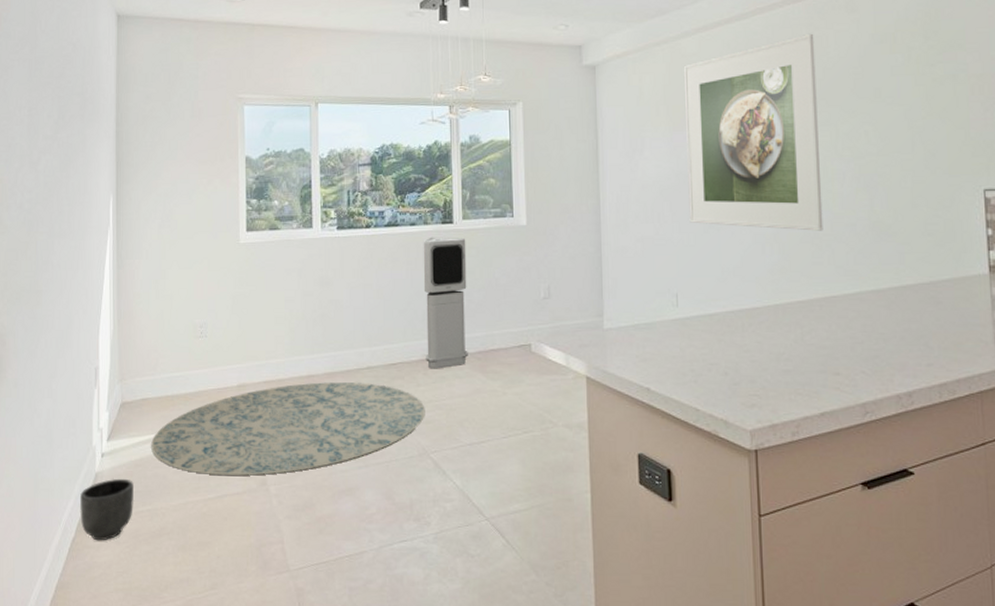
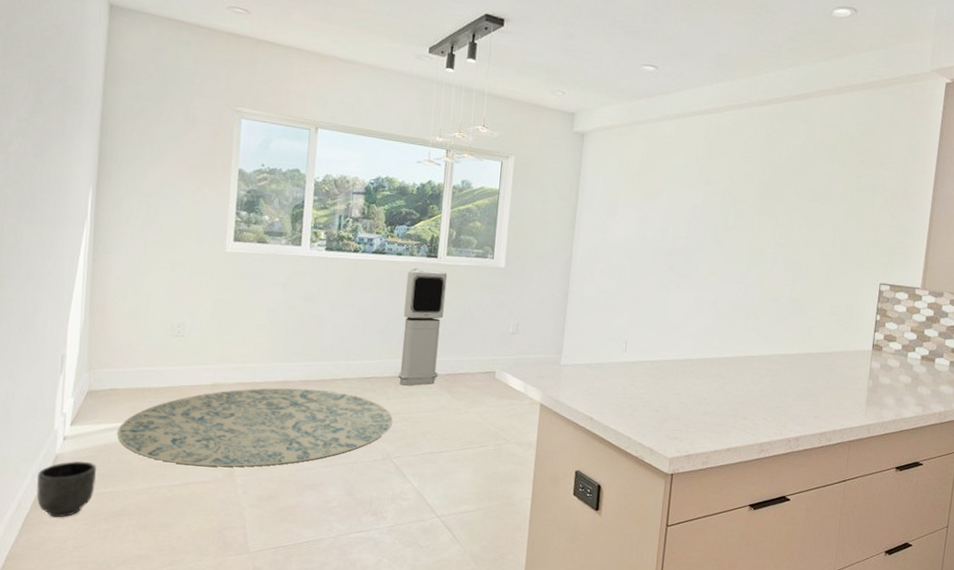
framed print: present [683,33,823,231] -> none [646,134,772,302]

